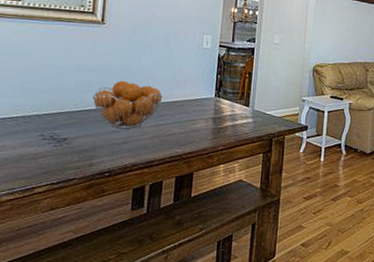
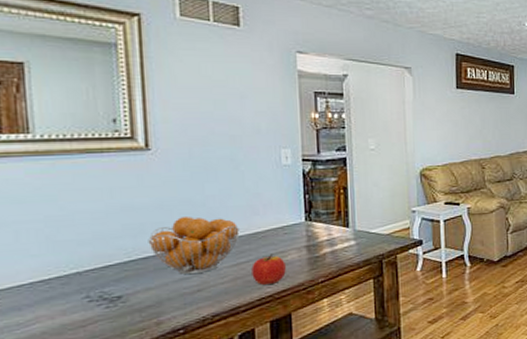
apple: none [167,120,195,146] -> present [251,254,286,285]

